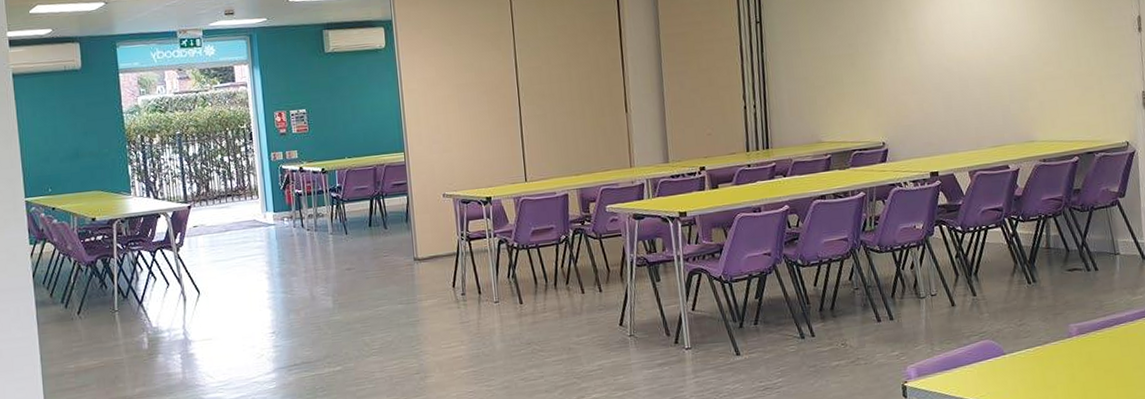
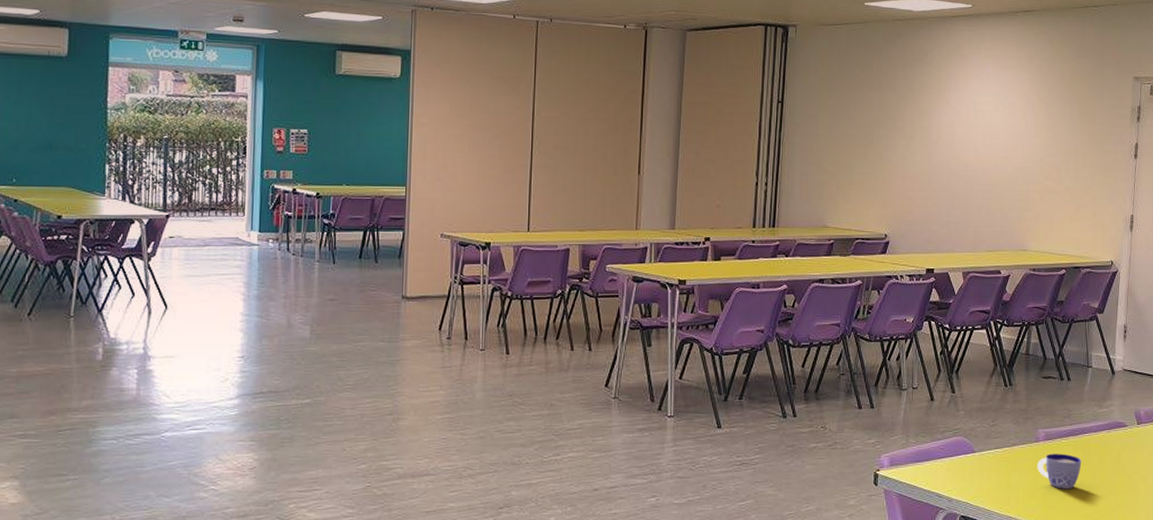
cup: none [1073,346,1121,384] -> present [1037,453,1082,489]

